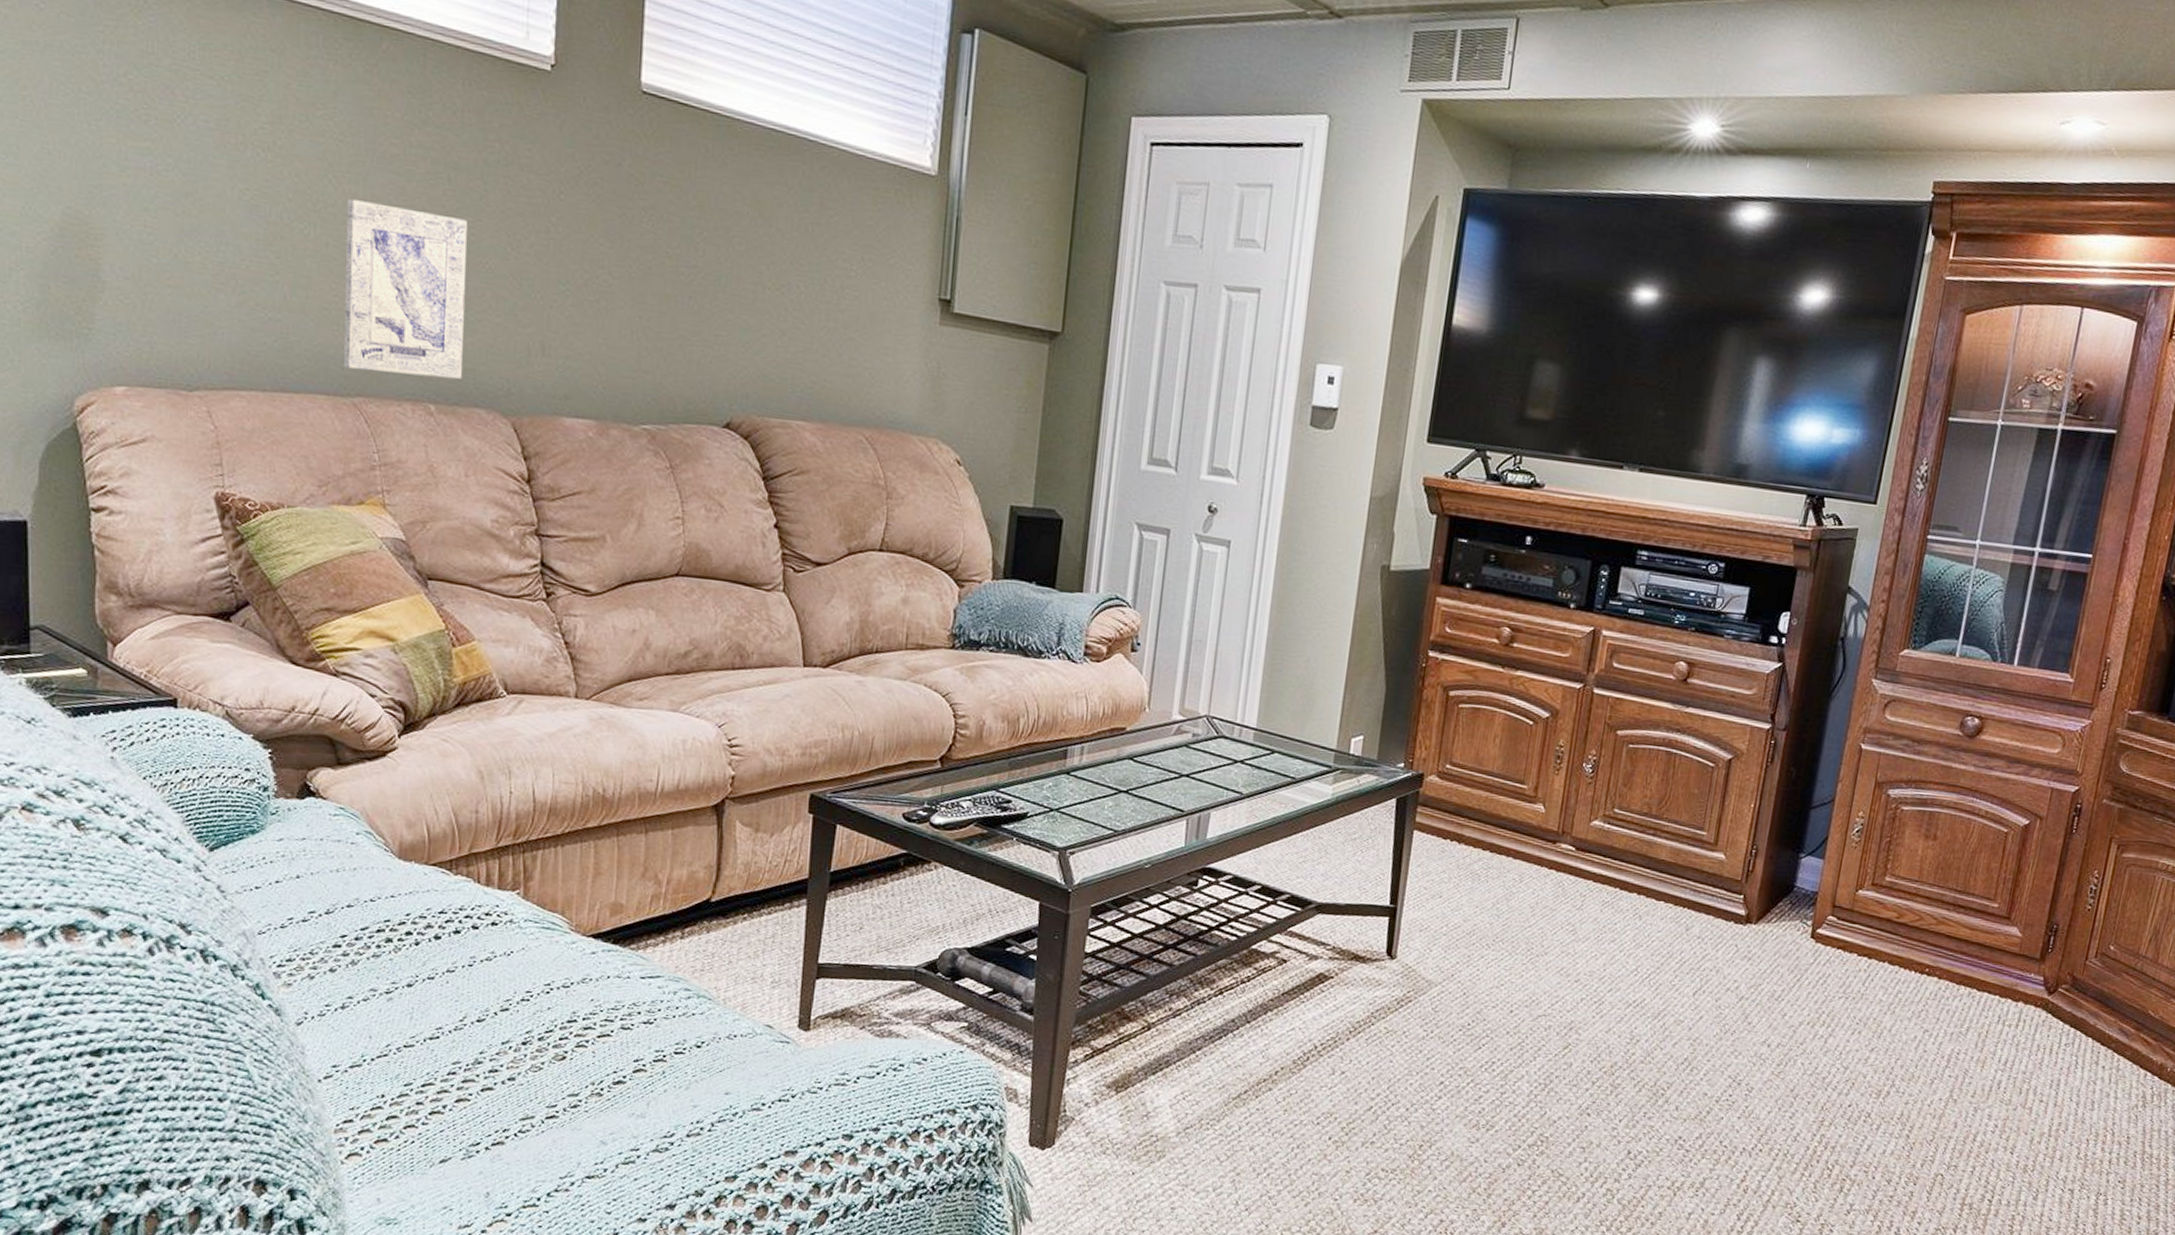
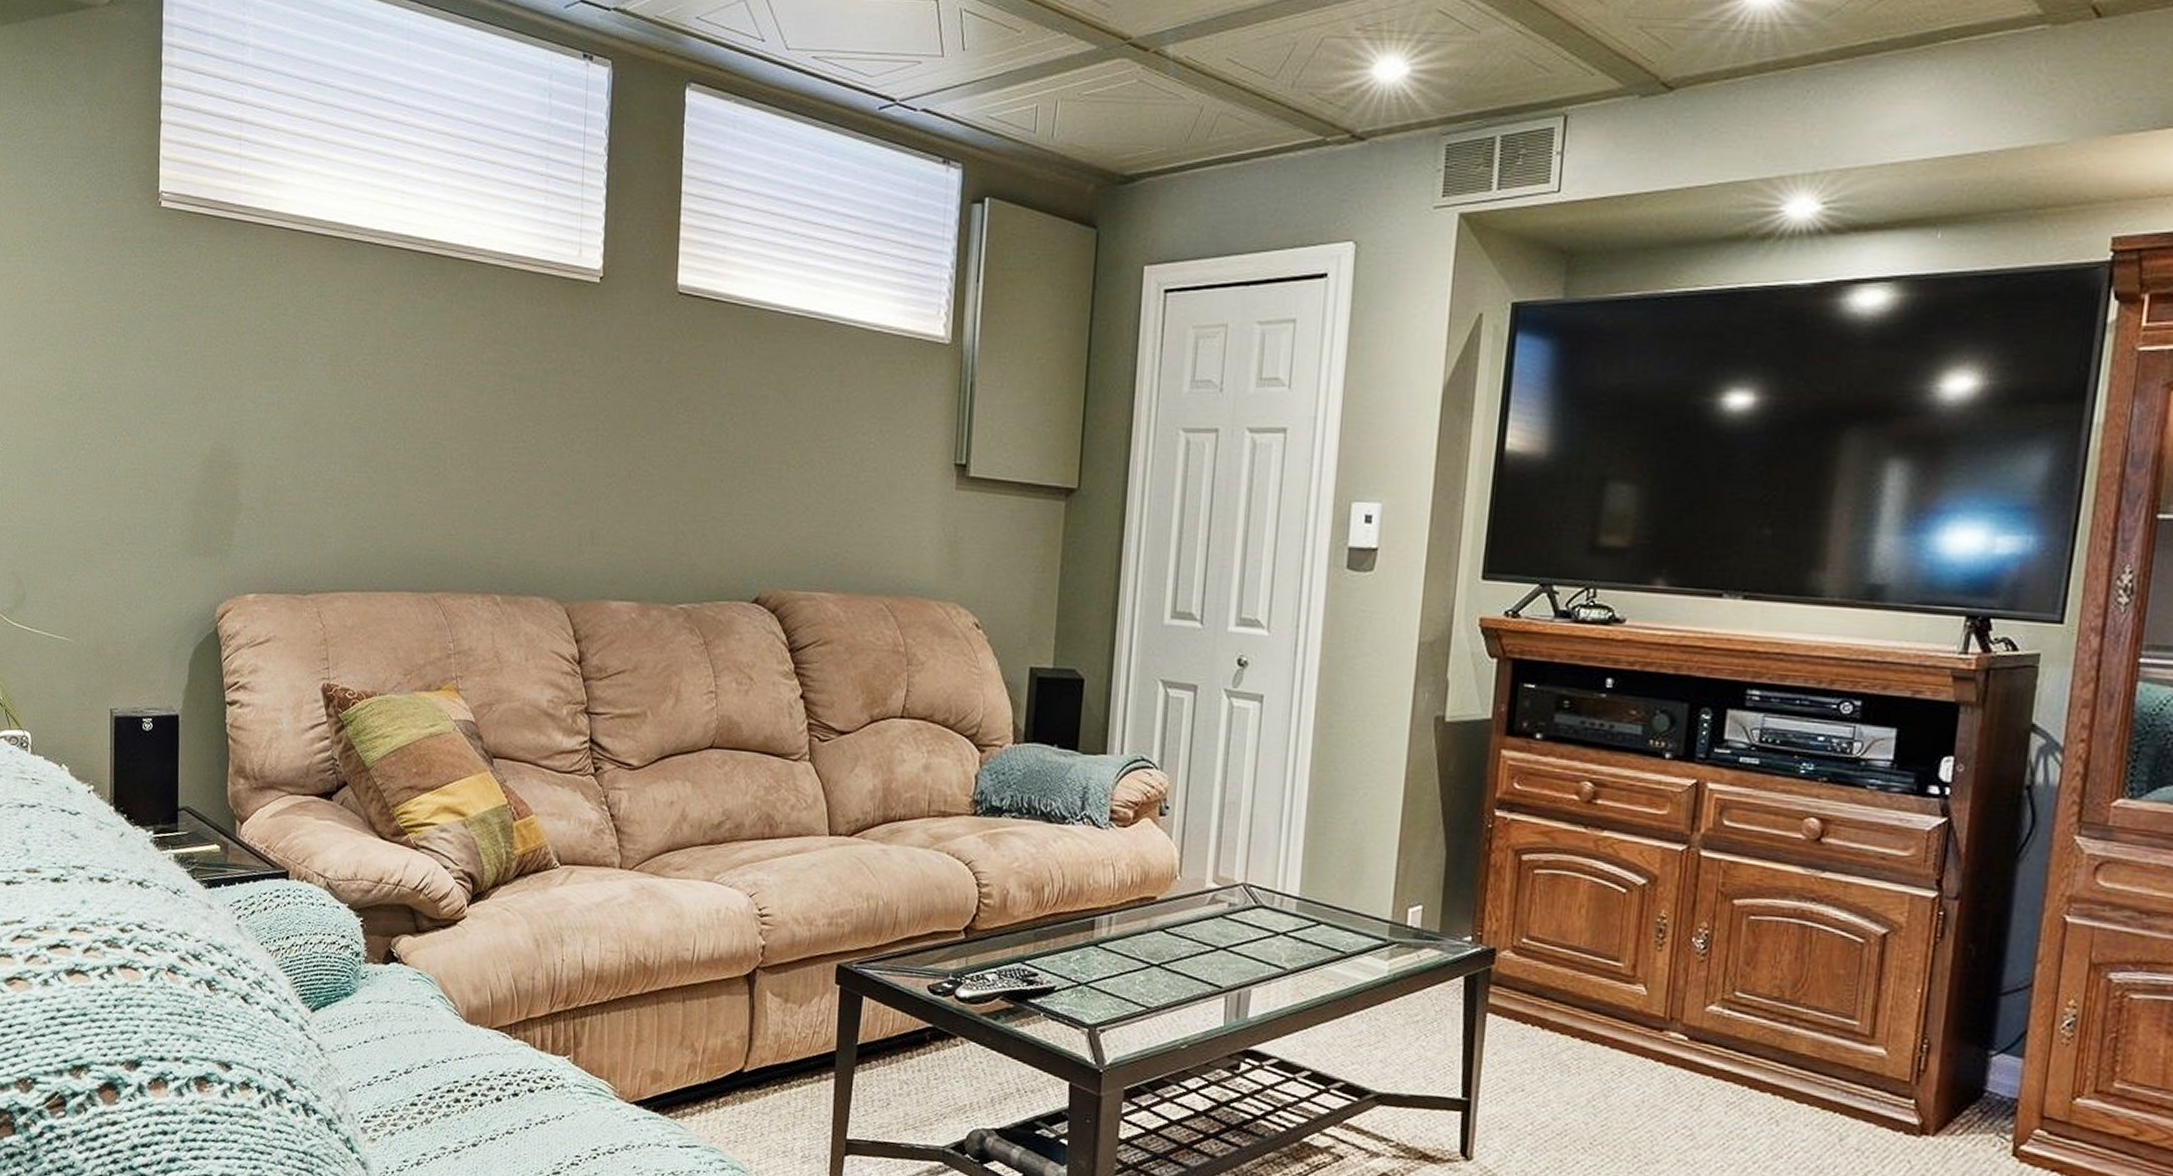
wall art: present [344,199,467,379] -> none [426,415,528,571]

